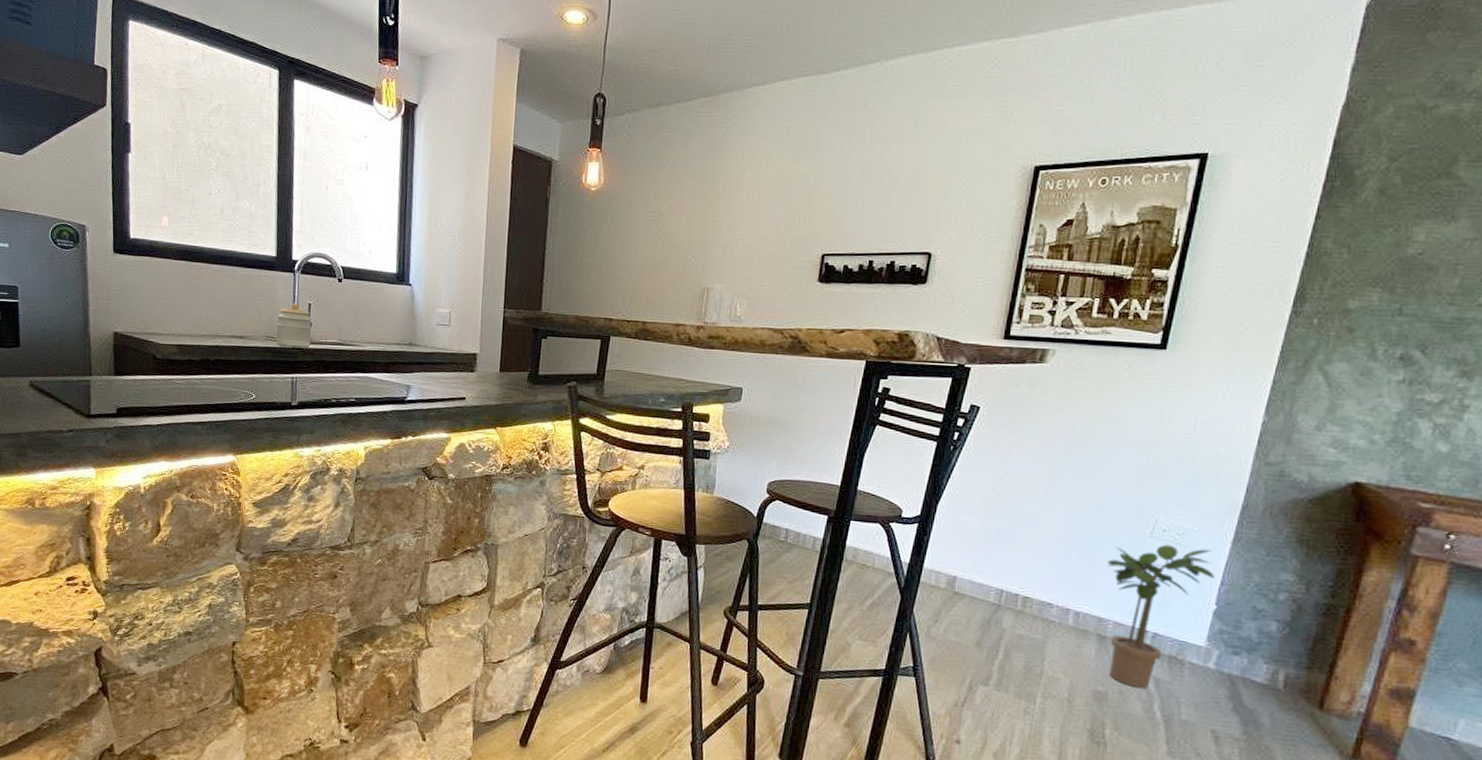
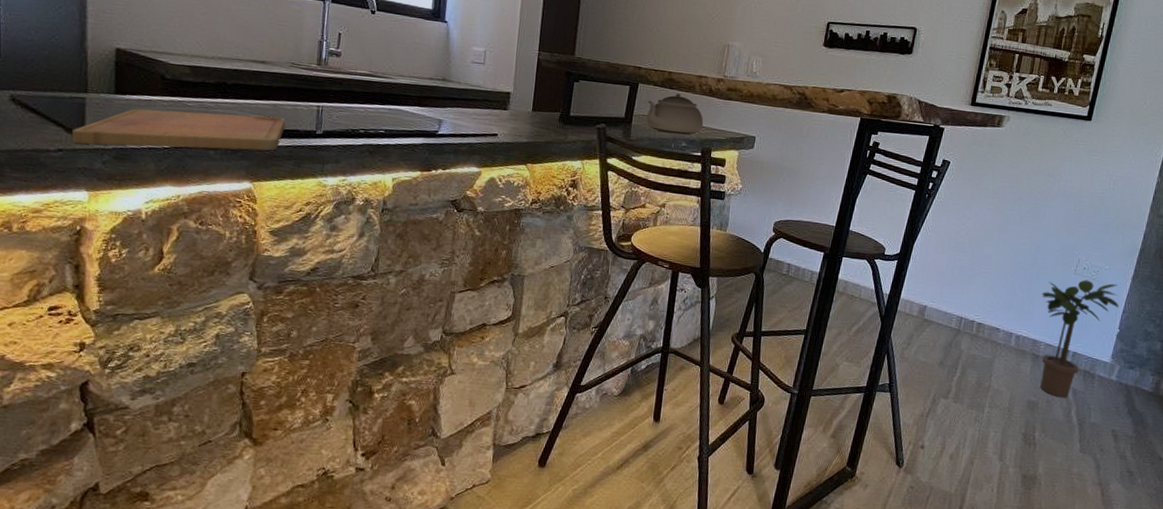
cutting board: none [80,388,264,425] -> present [72,108,286,151]
jar: present [275,303,312,349] -> none [301,31,342,78]
teapot: none [620,345,684,390] -> present [646,93,704,135]

